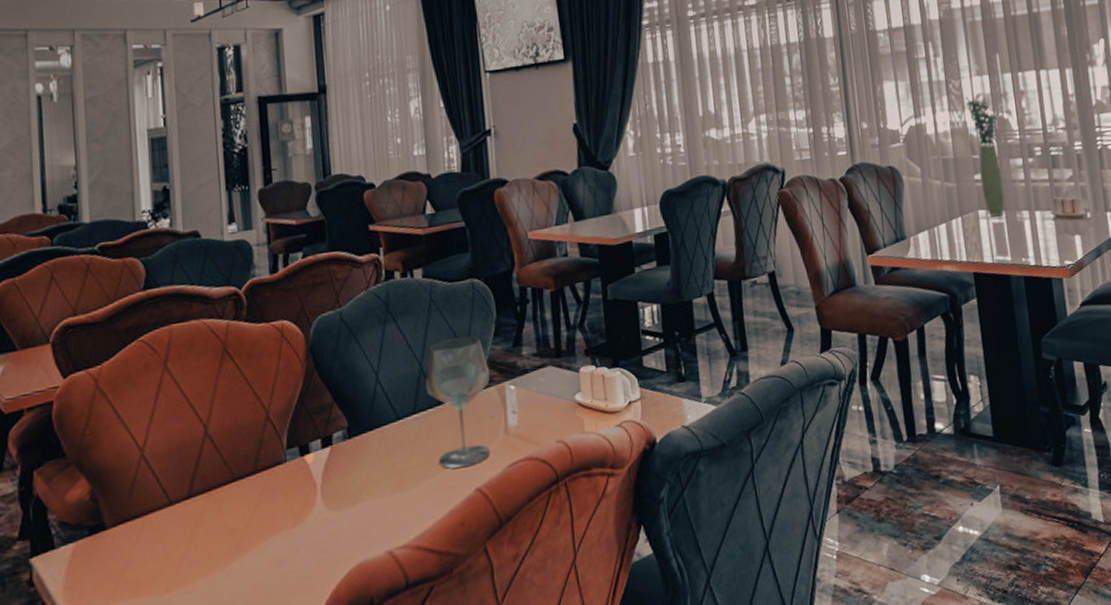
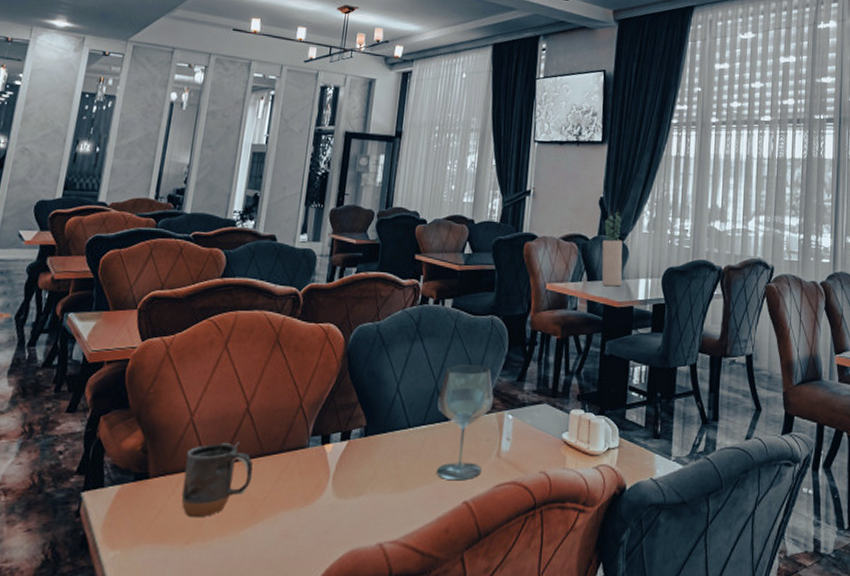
mug: none [144,470,228,562] -> present [181,442,253,516]
vase: none [583,134,615,224] -> present [601,209,623,287]

